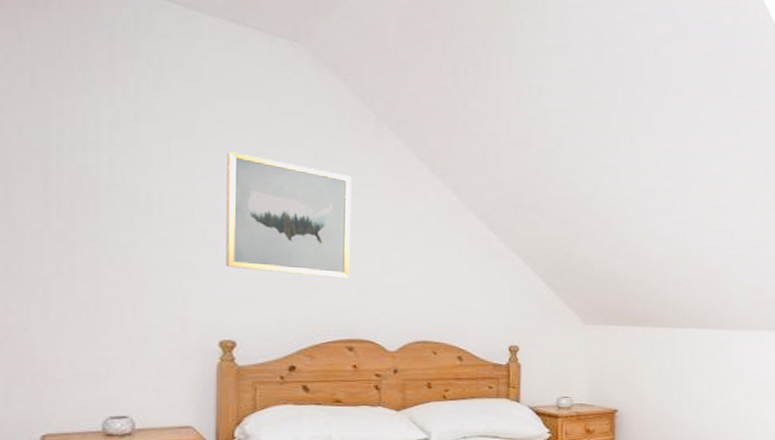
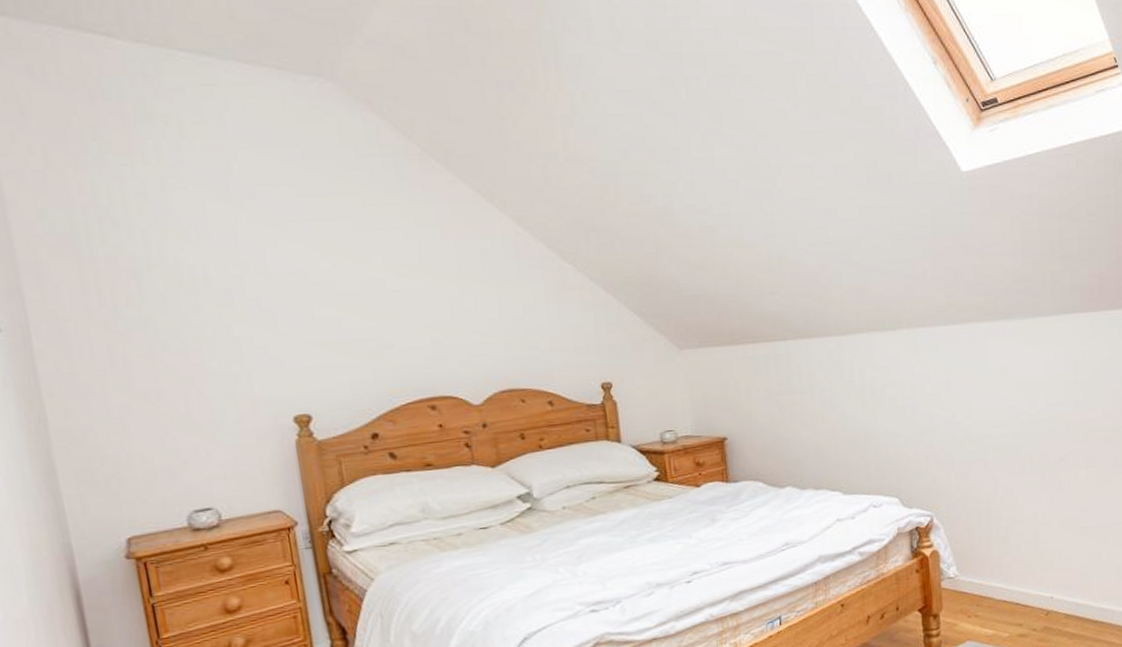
wall art: present [226,152,352,279] -> none [267,209,420,337]

